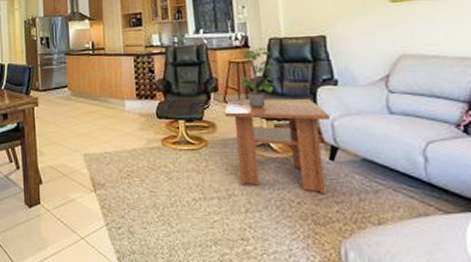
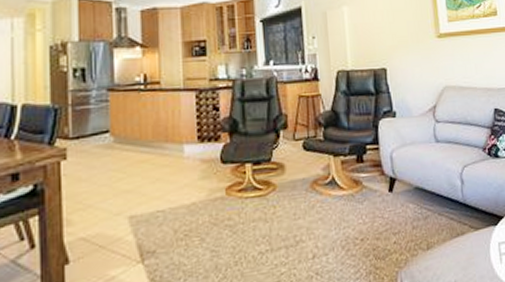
coffee table: present [224,98,330,195] -> none [293,132,389,229]
potted plant: present [239,46,279,108] -> none [308,79,345,145]

